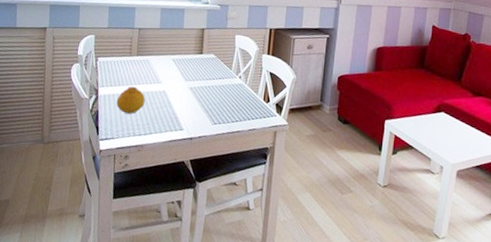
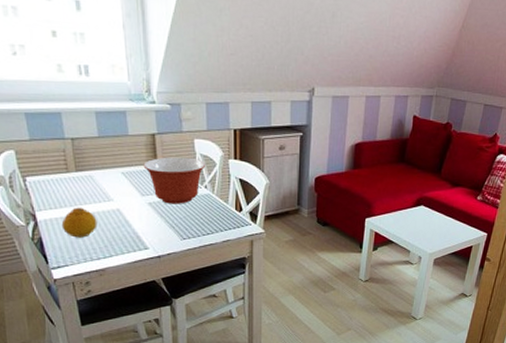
mixing bowl: none [191,48,243,91] -> present [143,157,206,204]

